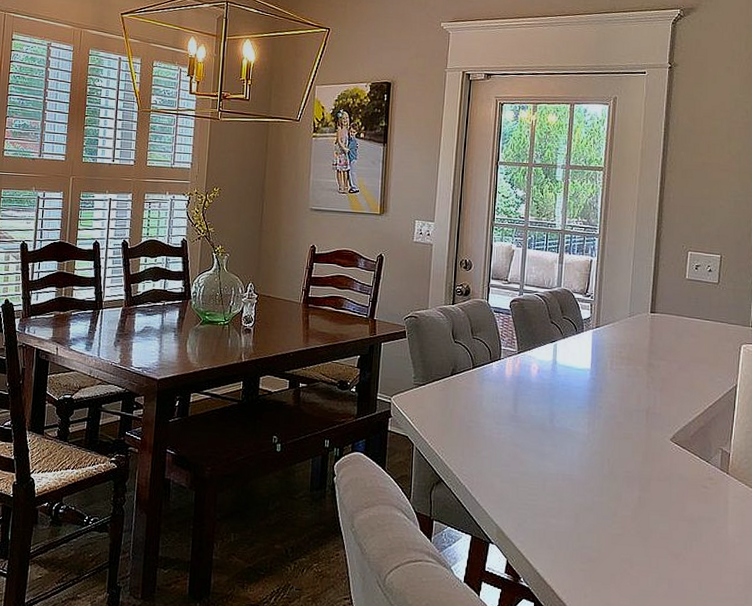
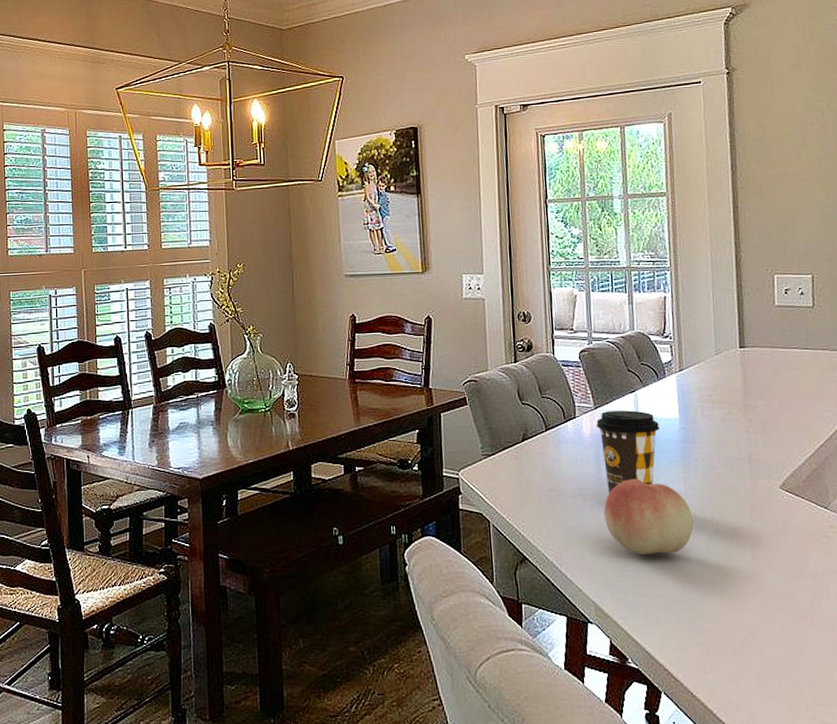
fruit: none [515,418,592,489] -> present [604,478,694,554]
coffee cup: none [517,356,573,429] -> present [595,410,660,493]

